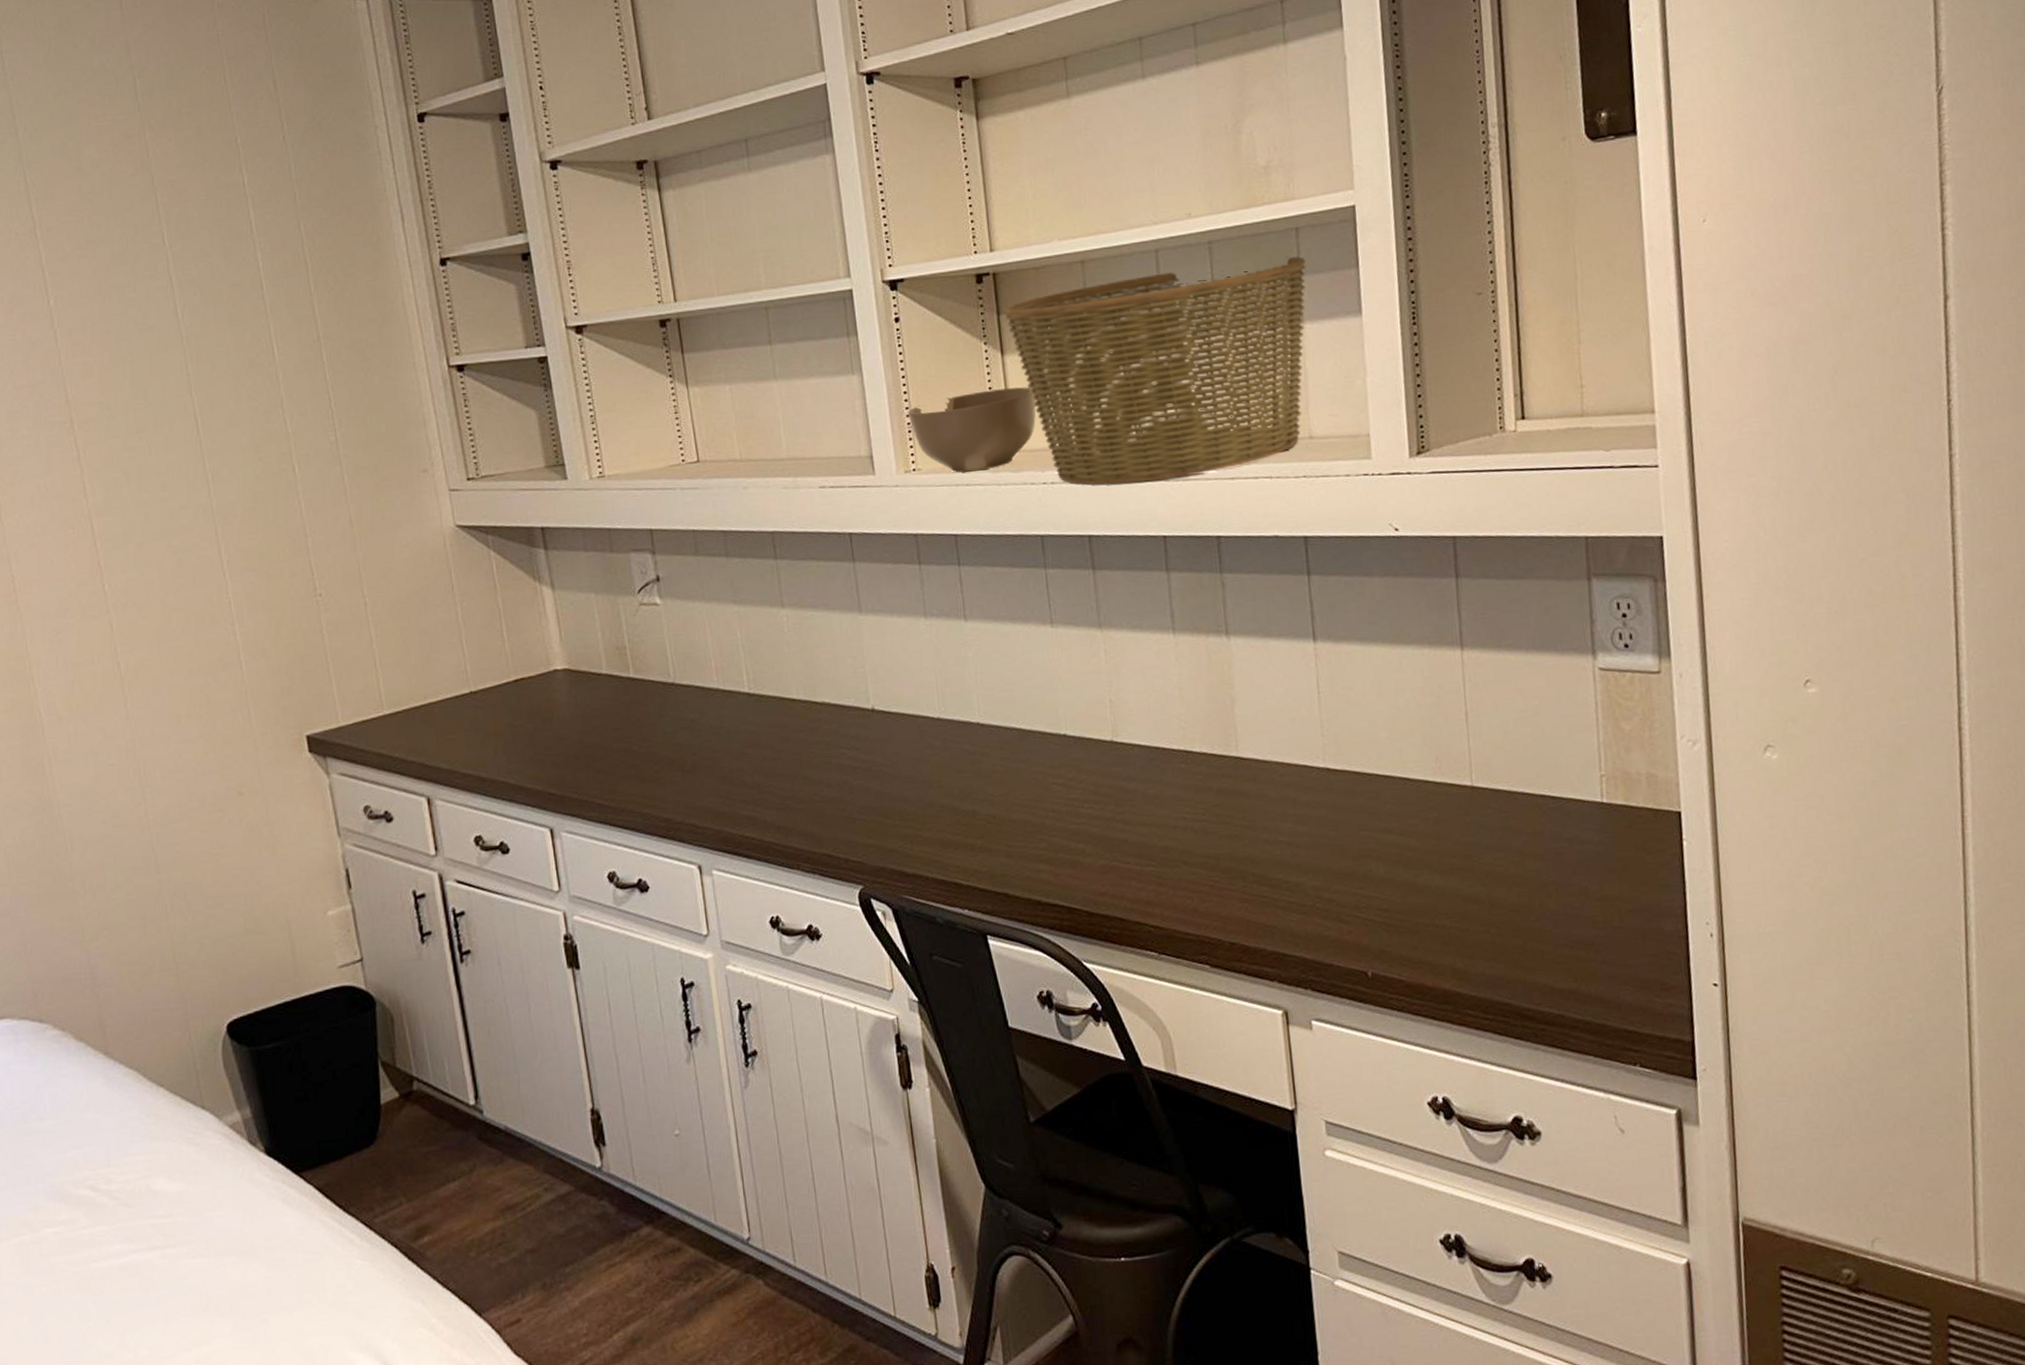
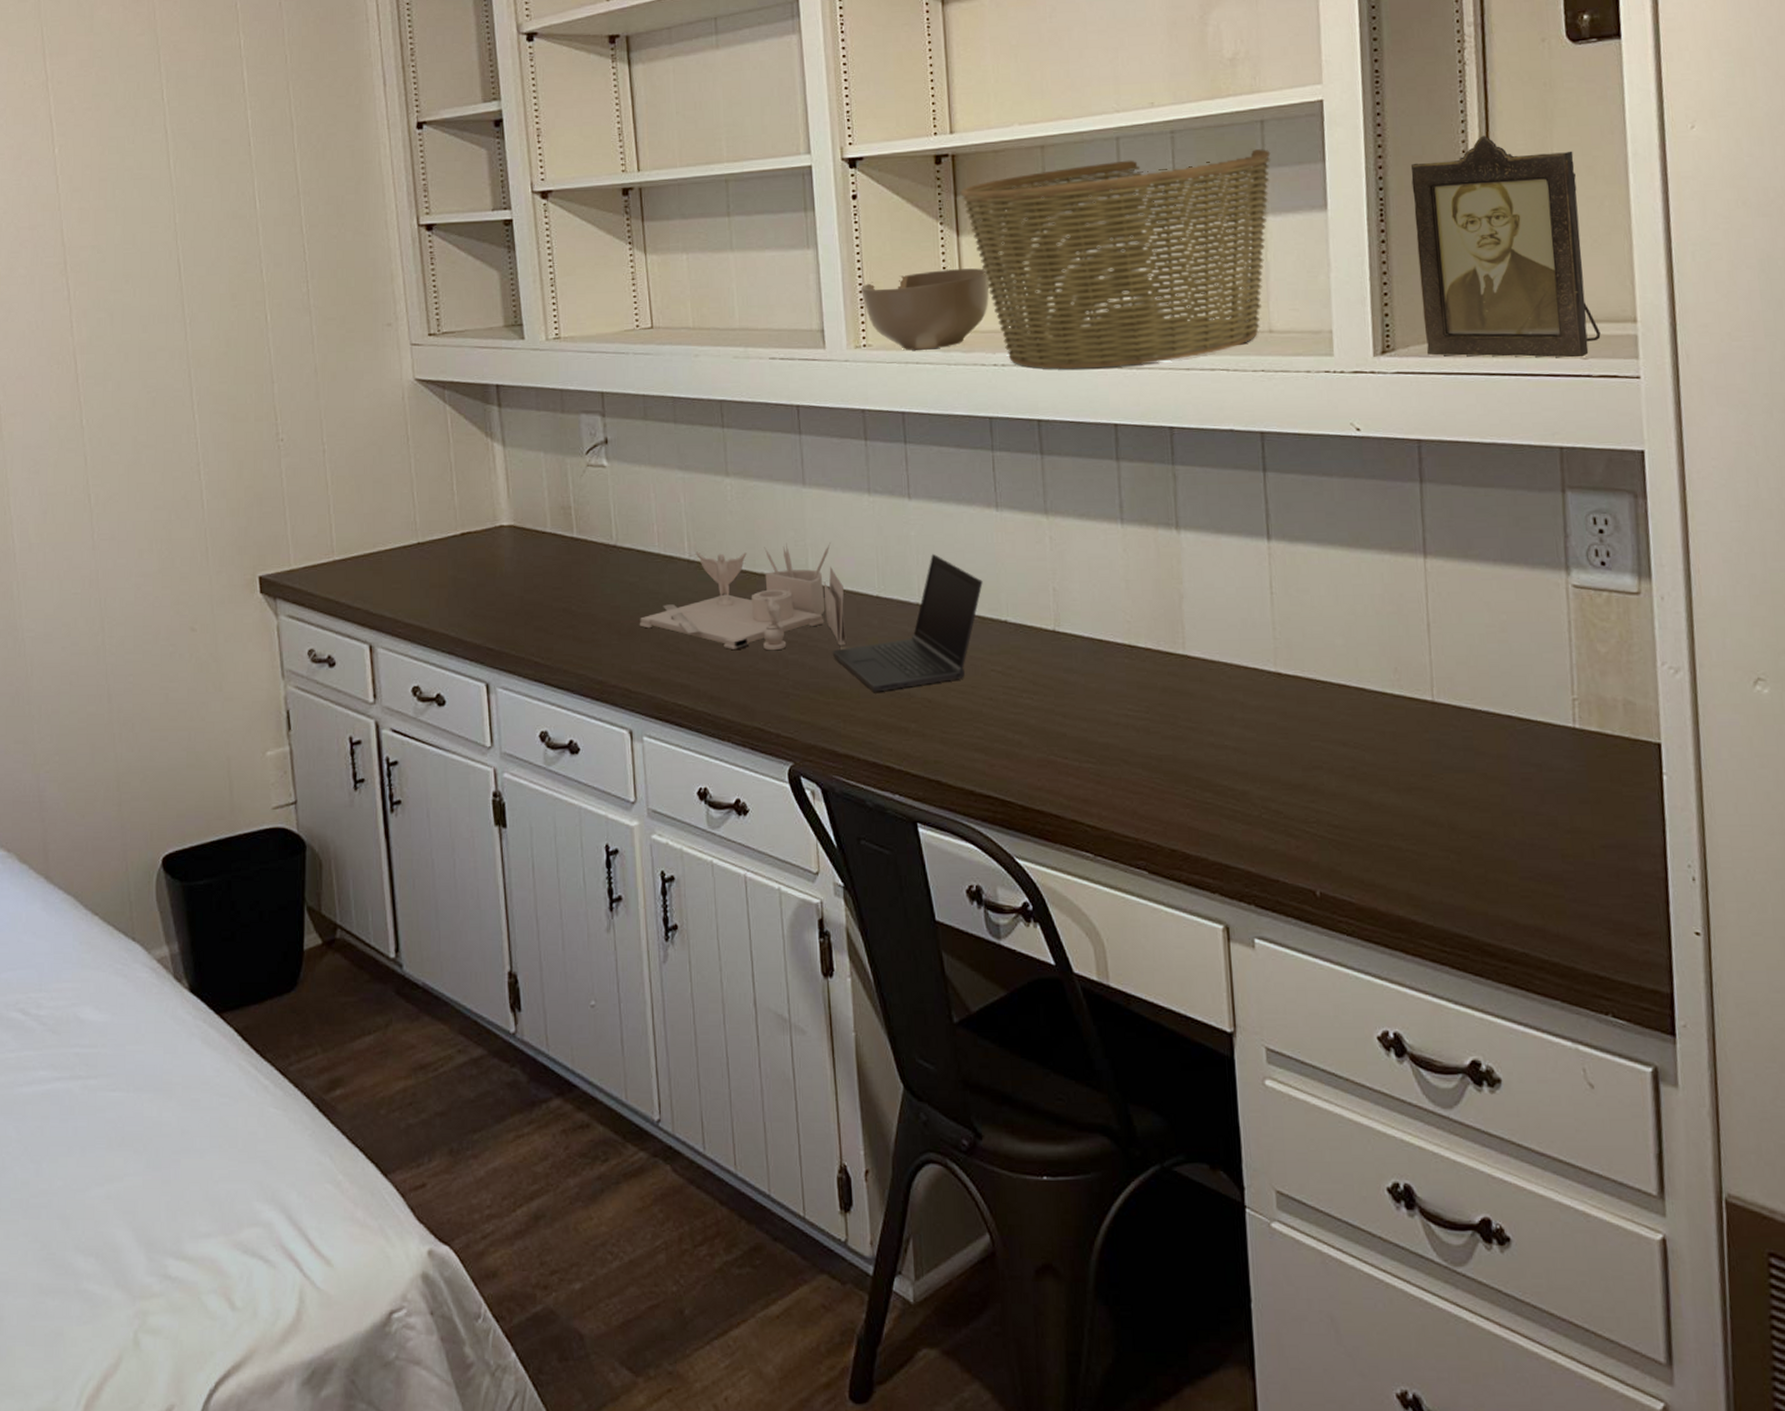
desk organizer: none [702,668,910,780] -> present [639,542,847,651]
laptop computer: none [896,673,1041,812] -> present [832,553,983,692]
photo frame: none [1440,236,1622,454] -> present [1410,135,1601,358]

